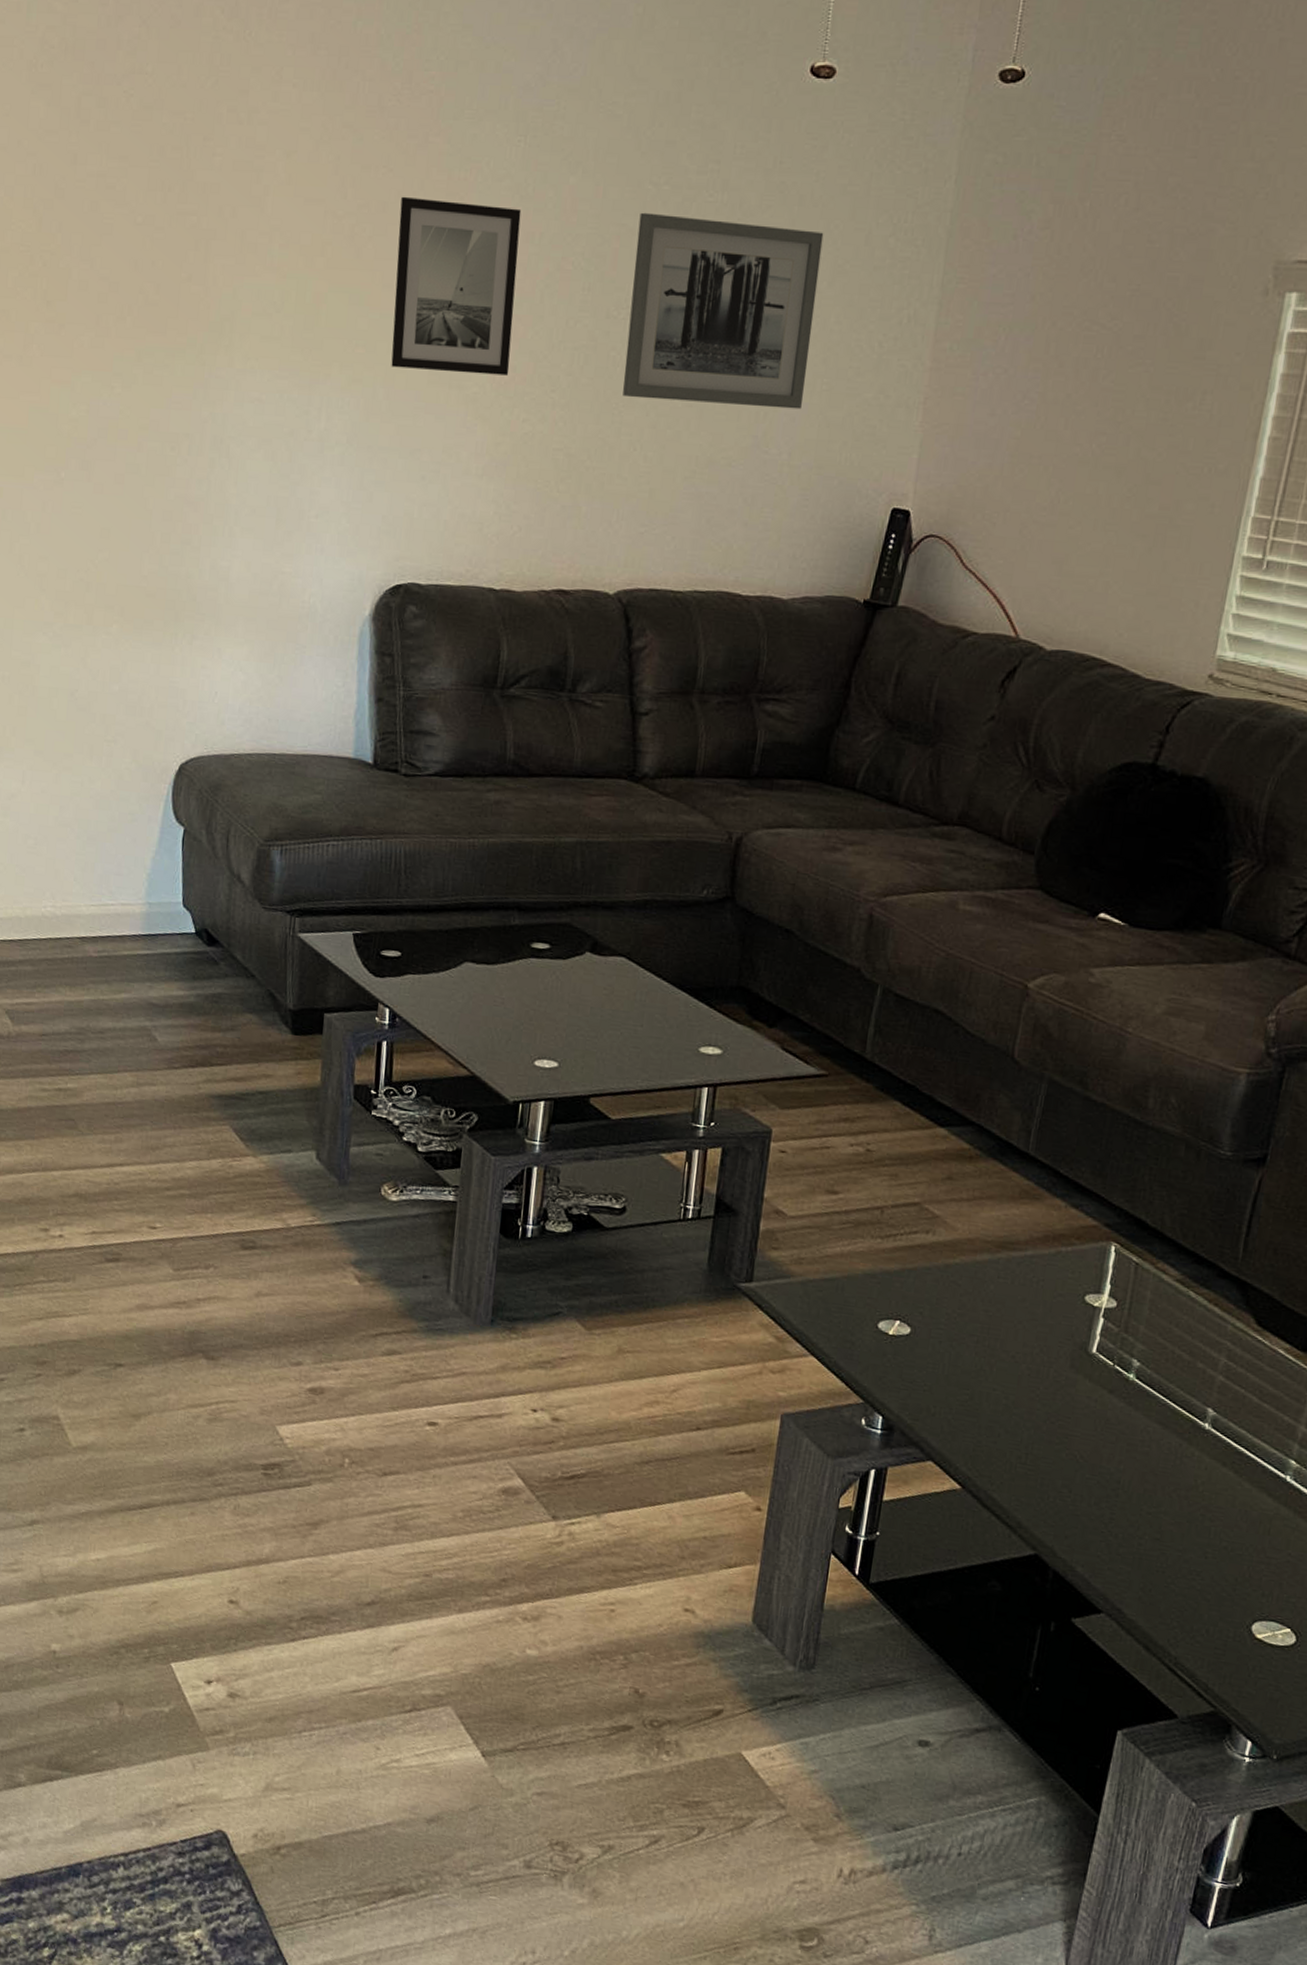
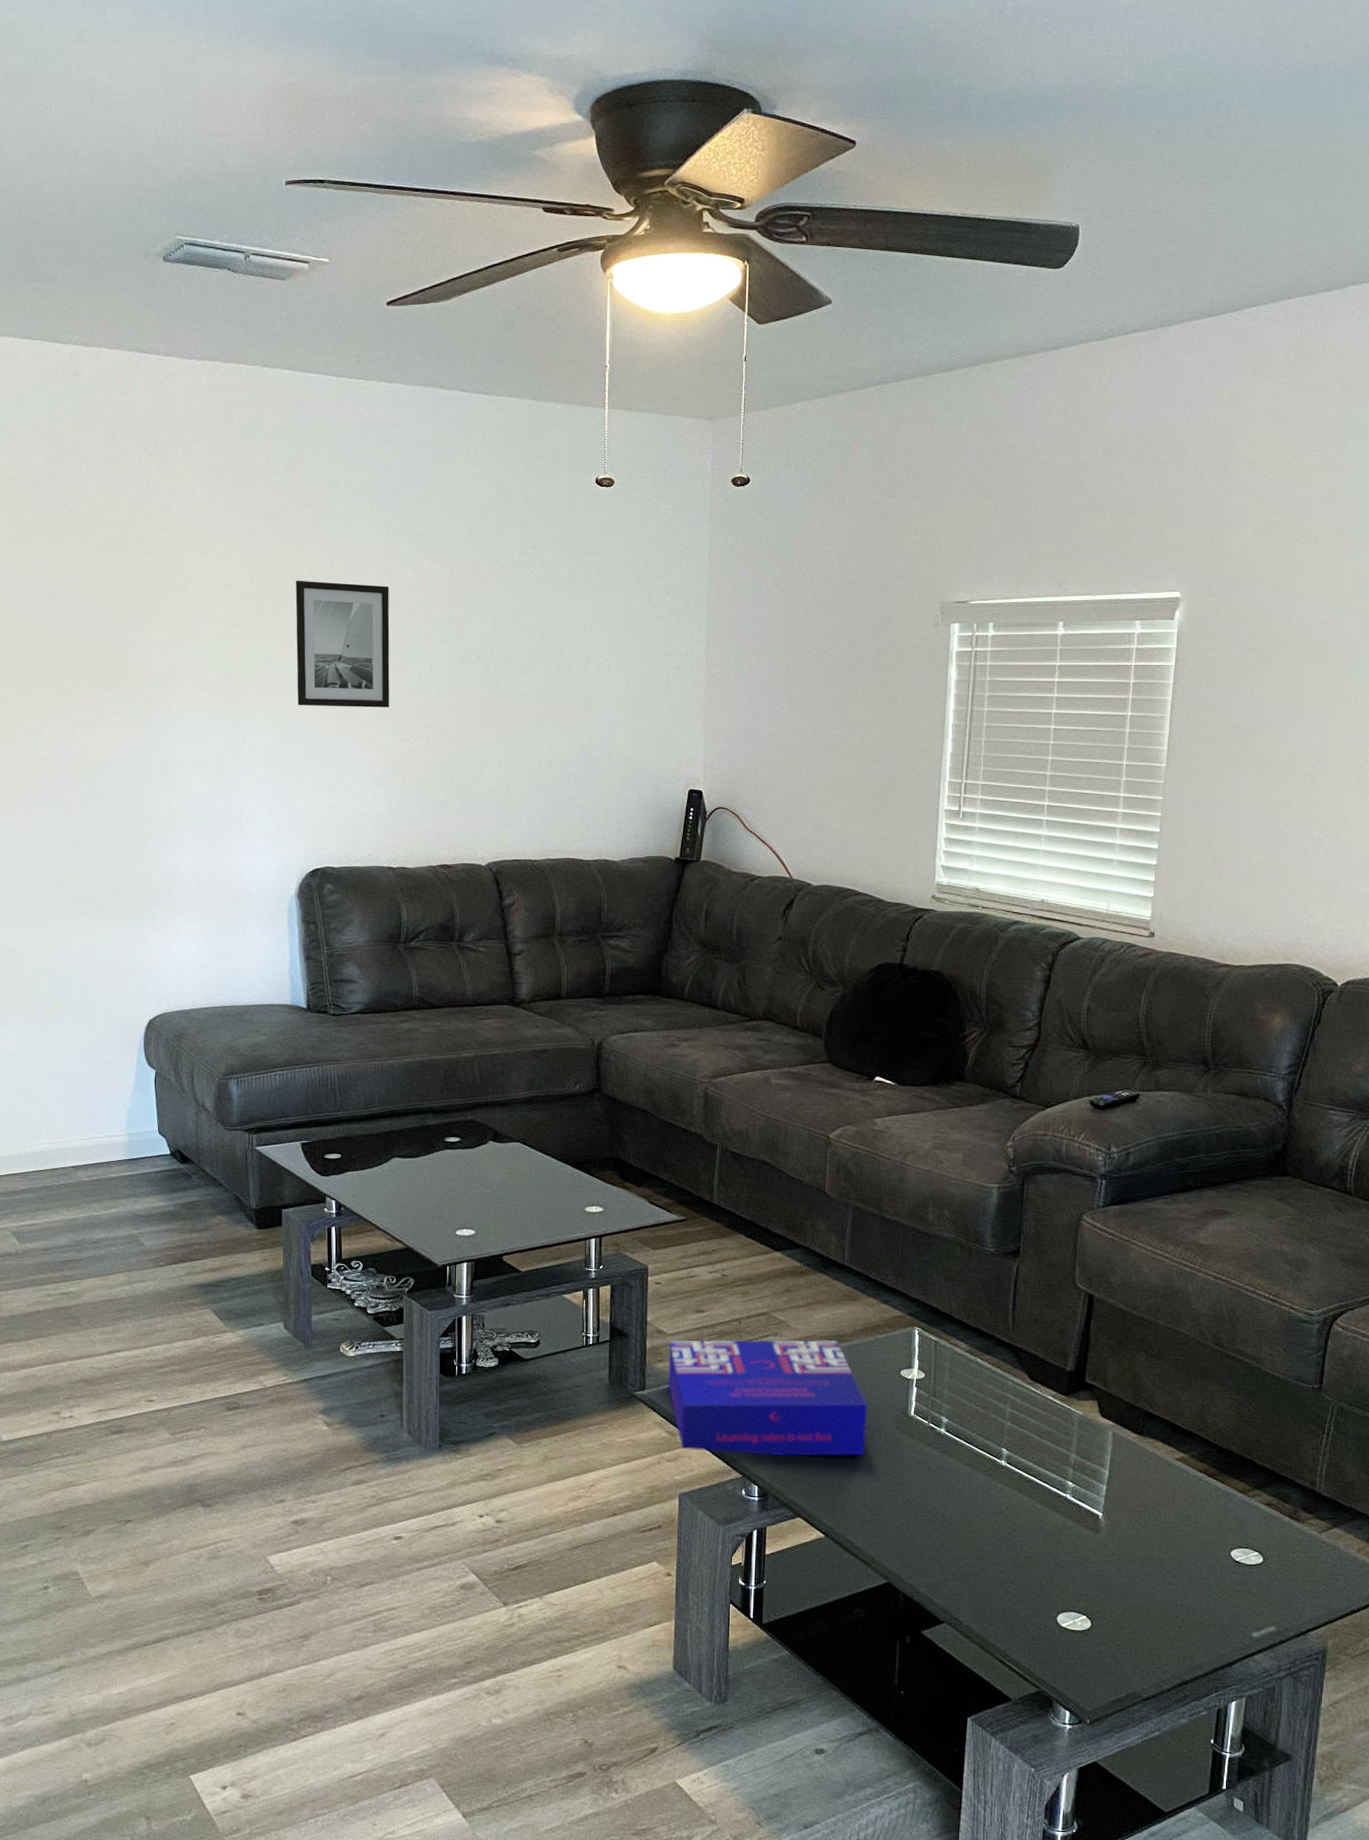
wall art: present [623,212,824,410] -> none [478,585,618,722]
board game: none [781,1224,1037,1395] -> present [668,1339,868,1457]

